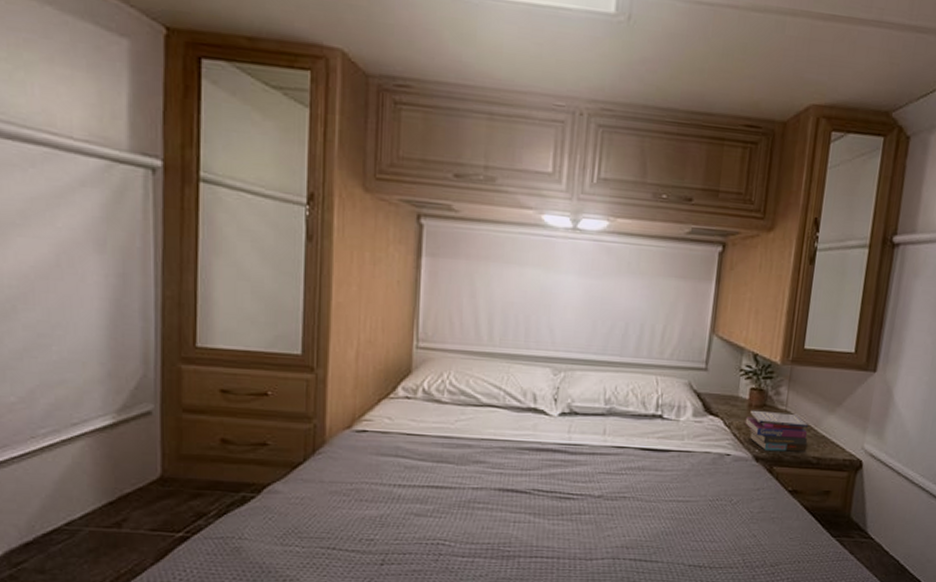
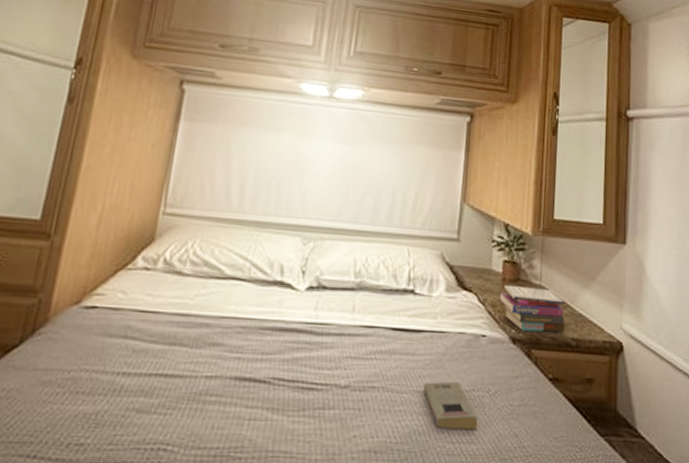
book: none [671,492,720,532] -> present [424,381,478,430]

